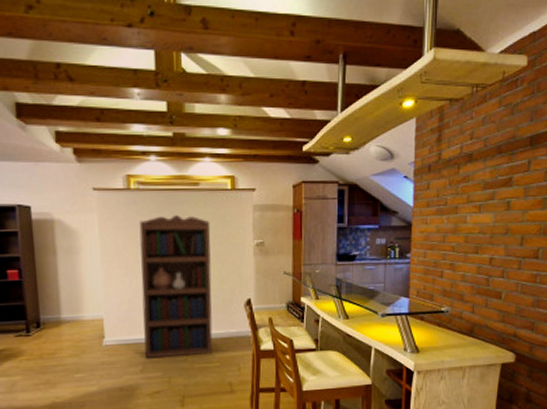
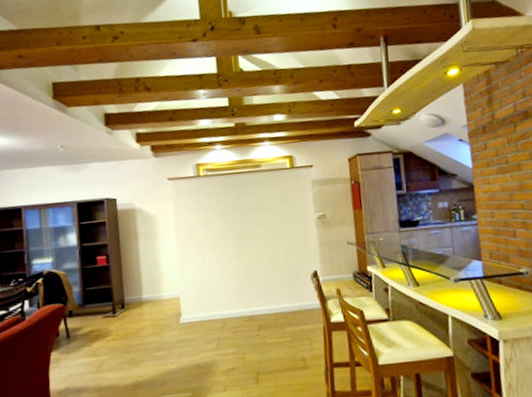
bookcase: present [139,215,213,359] -> none [209,195,283,336]

